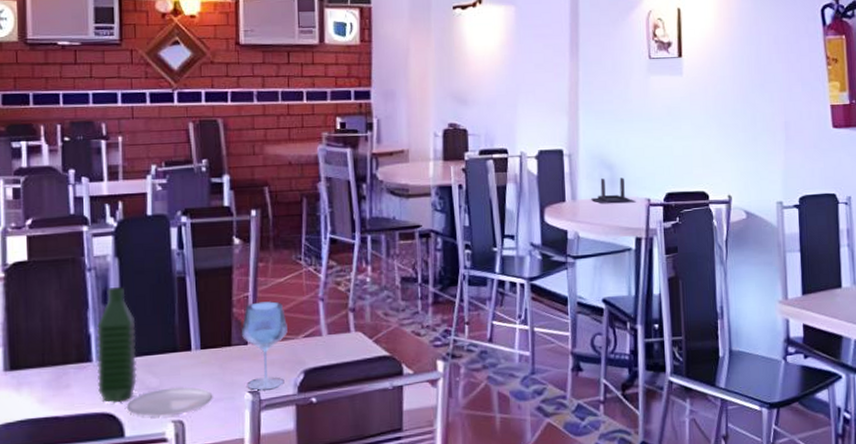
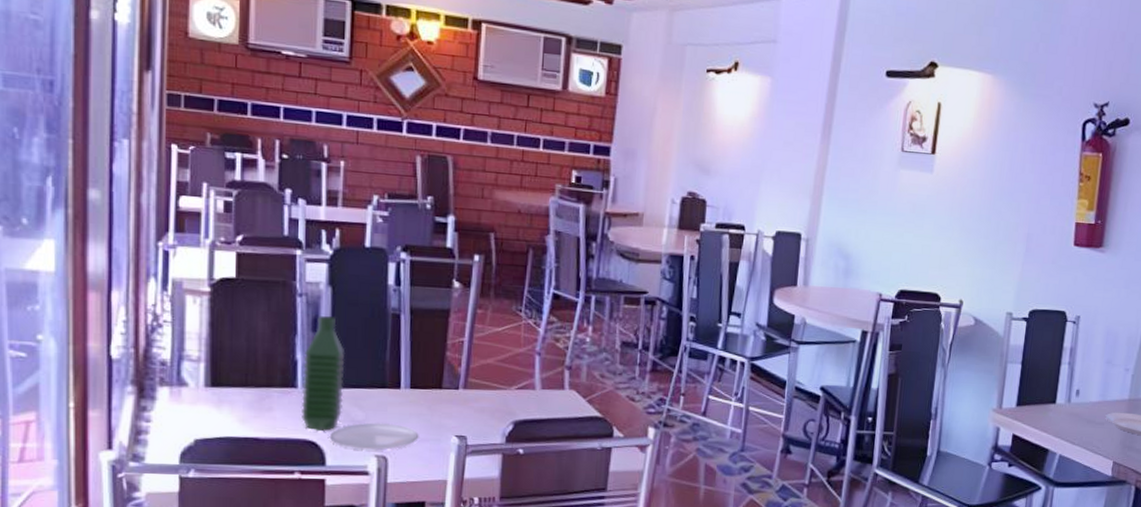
wine glass: present [242,301,288,391] -> none [454,348,501,436]
napkin holder: present [591,177,636,205] -> none [823,267,868,296]

